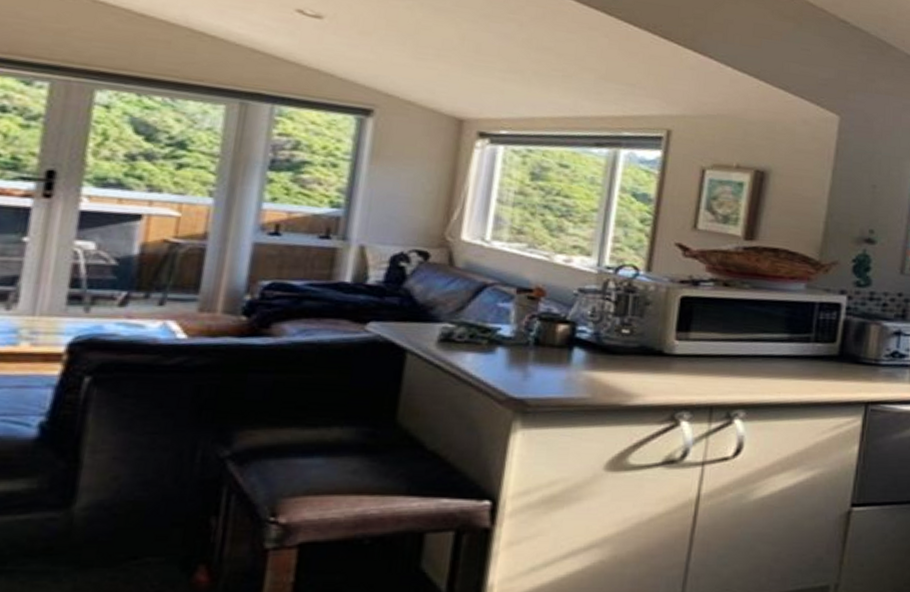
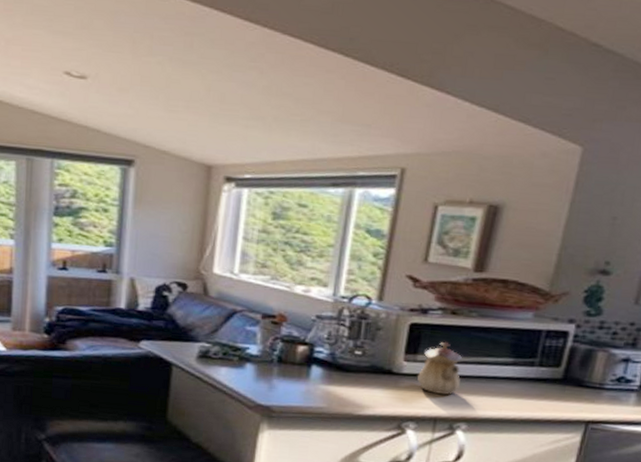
teapot: none [691,316,736,379] -> present [417,341,462,396]

